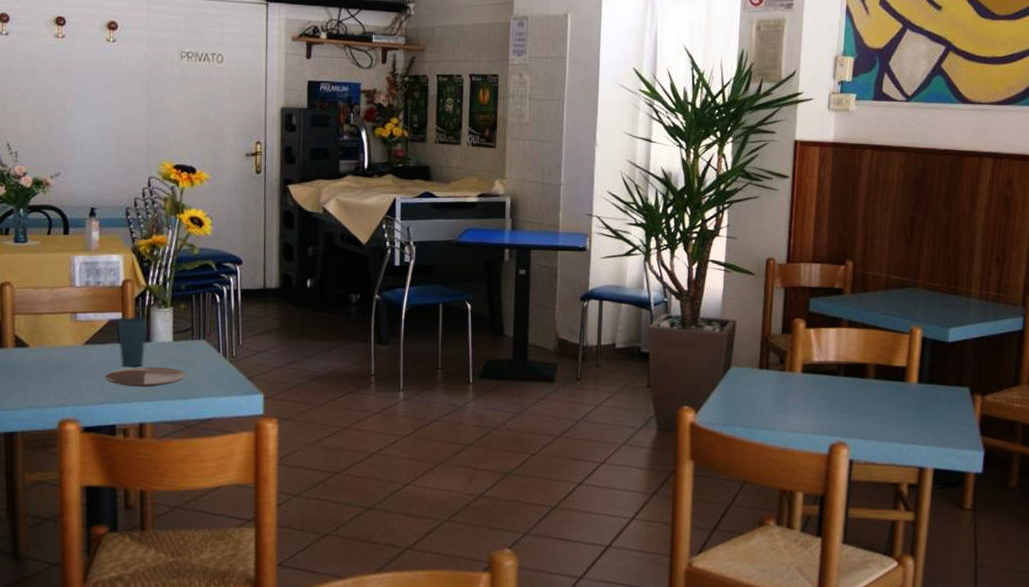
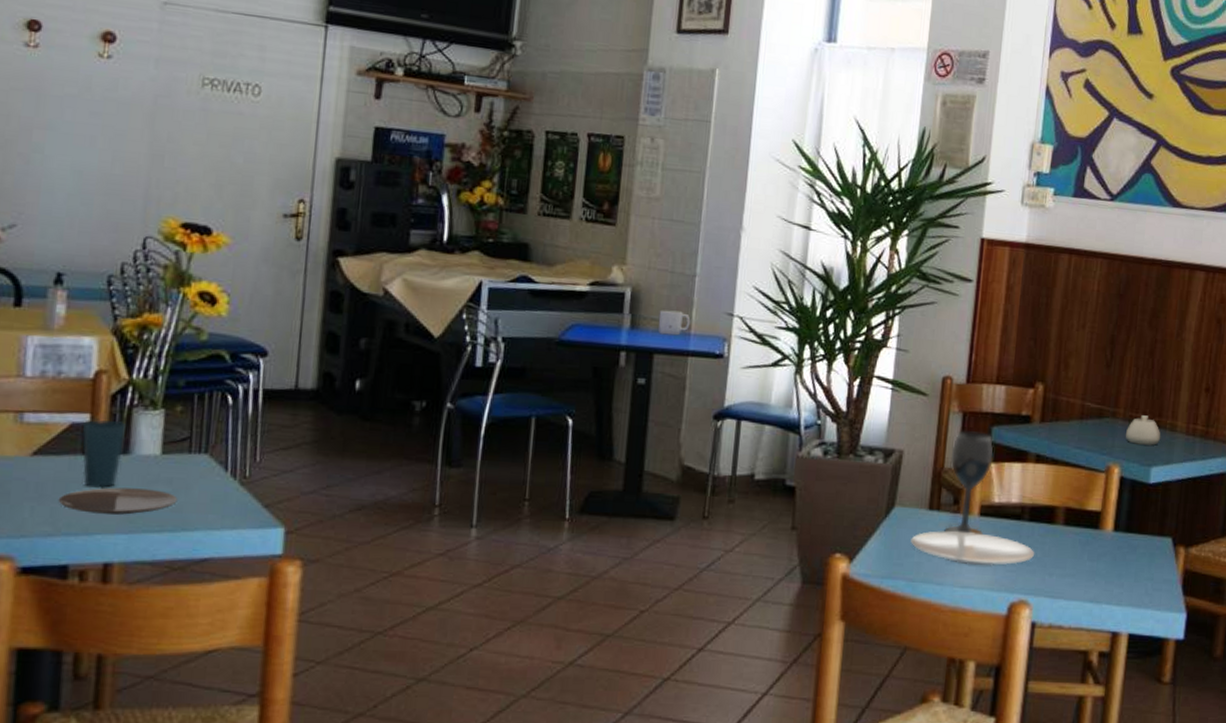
mug: none [533,214,559,234] -> present [658,309,691,336]
plate: none [745,386,851,413] -> present [911,531,1035,565]
wine glass: none [773,303,812,388] -> present [944,430,994,534]
sugar bowl: none [925,284,957,310] -> present [1125,415,1161,446]

